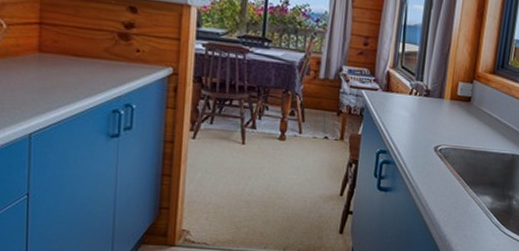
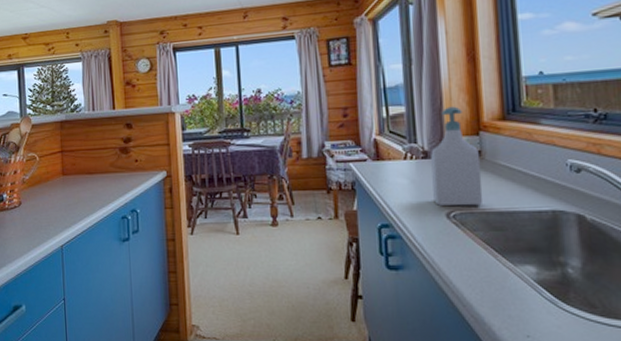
soap bottle: none [427,53,470,143] -> present [430,106,484,206]

